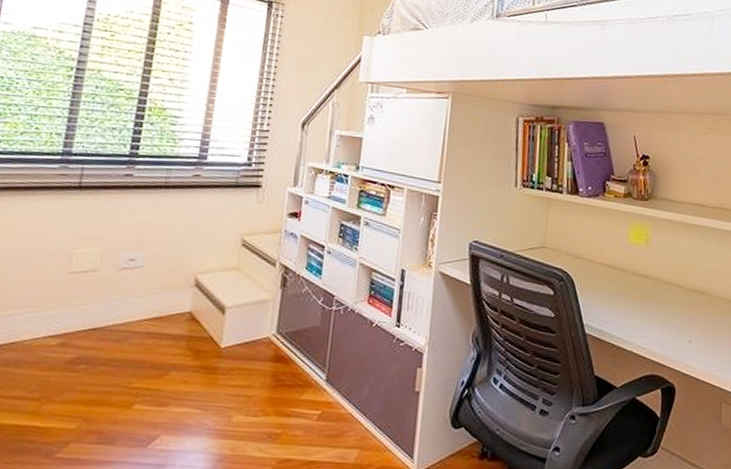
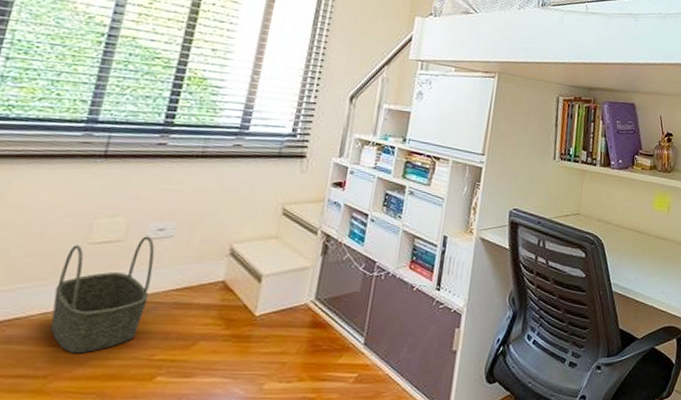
basket: none [41,266,128,379] -> present [50,236,155,354]

